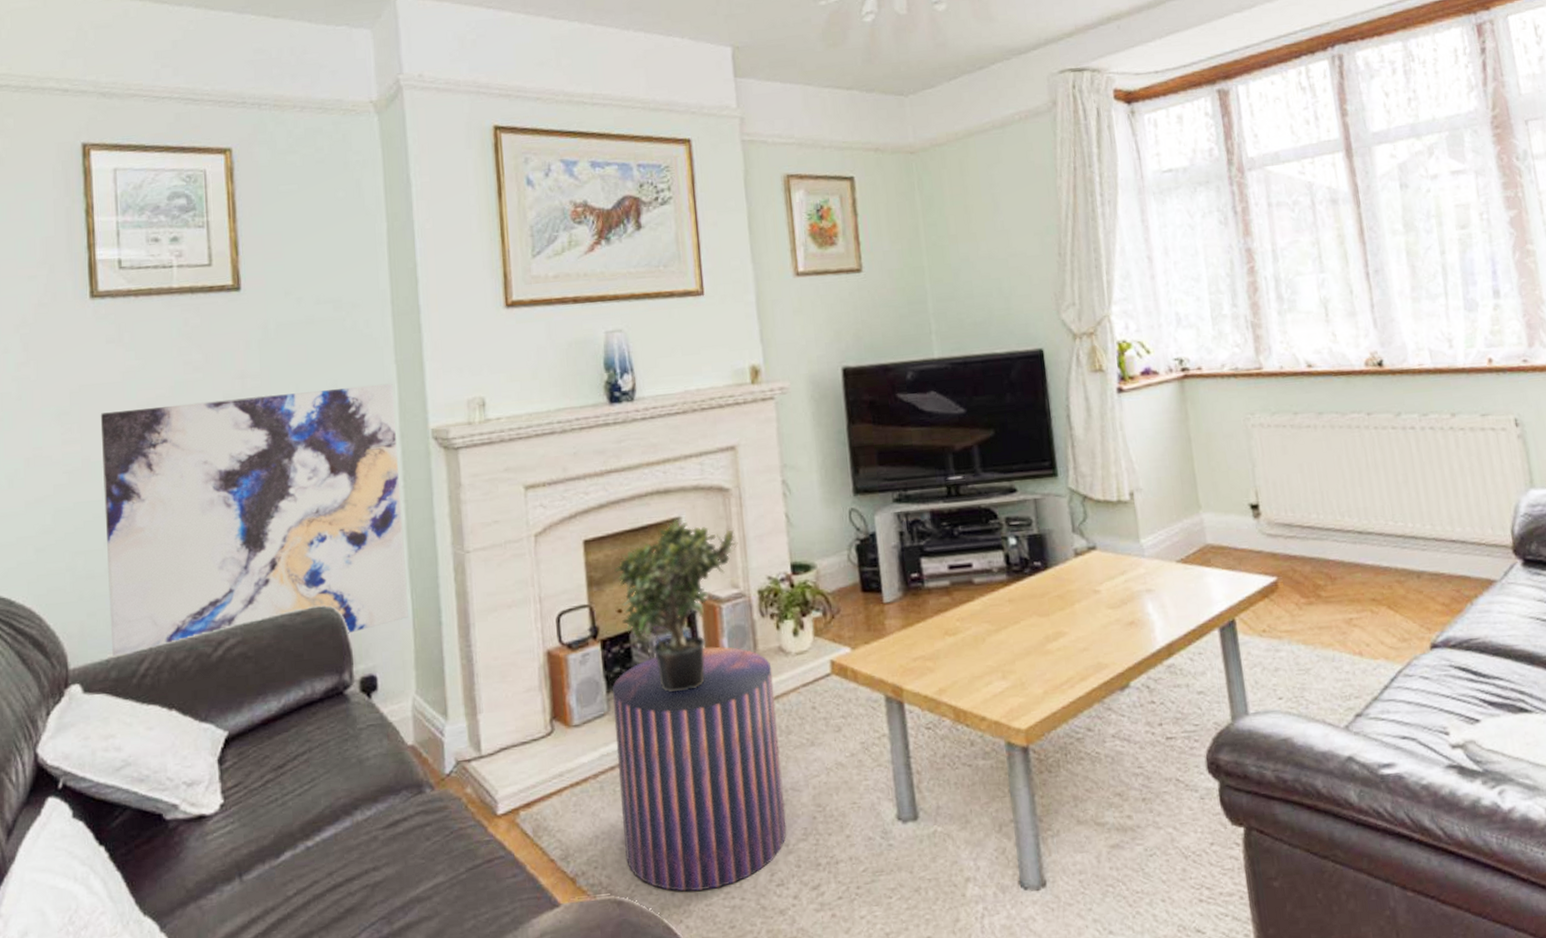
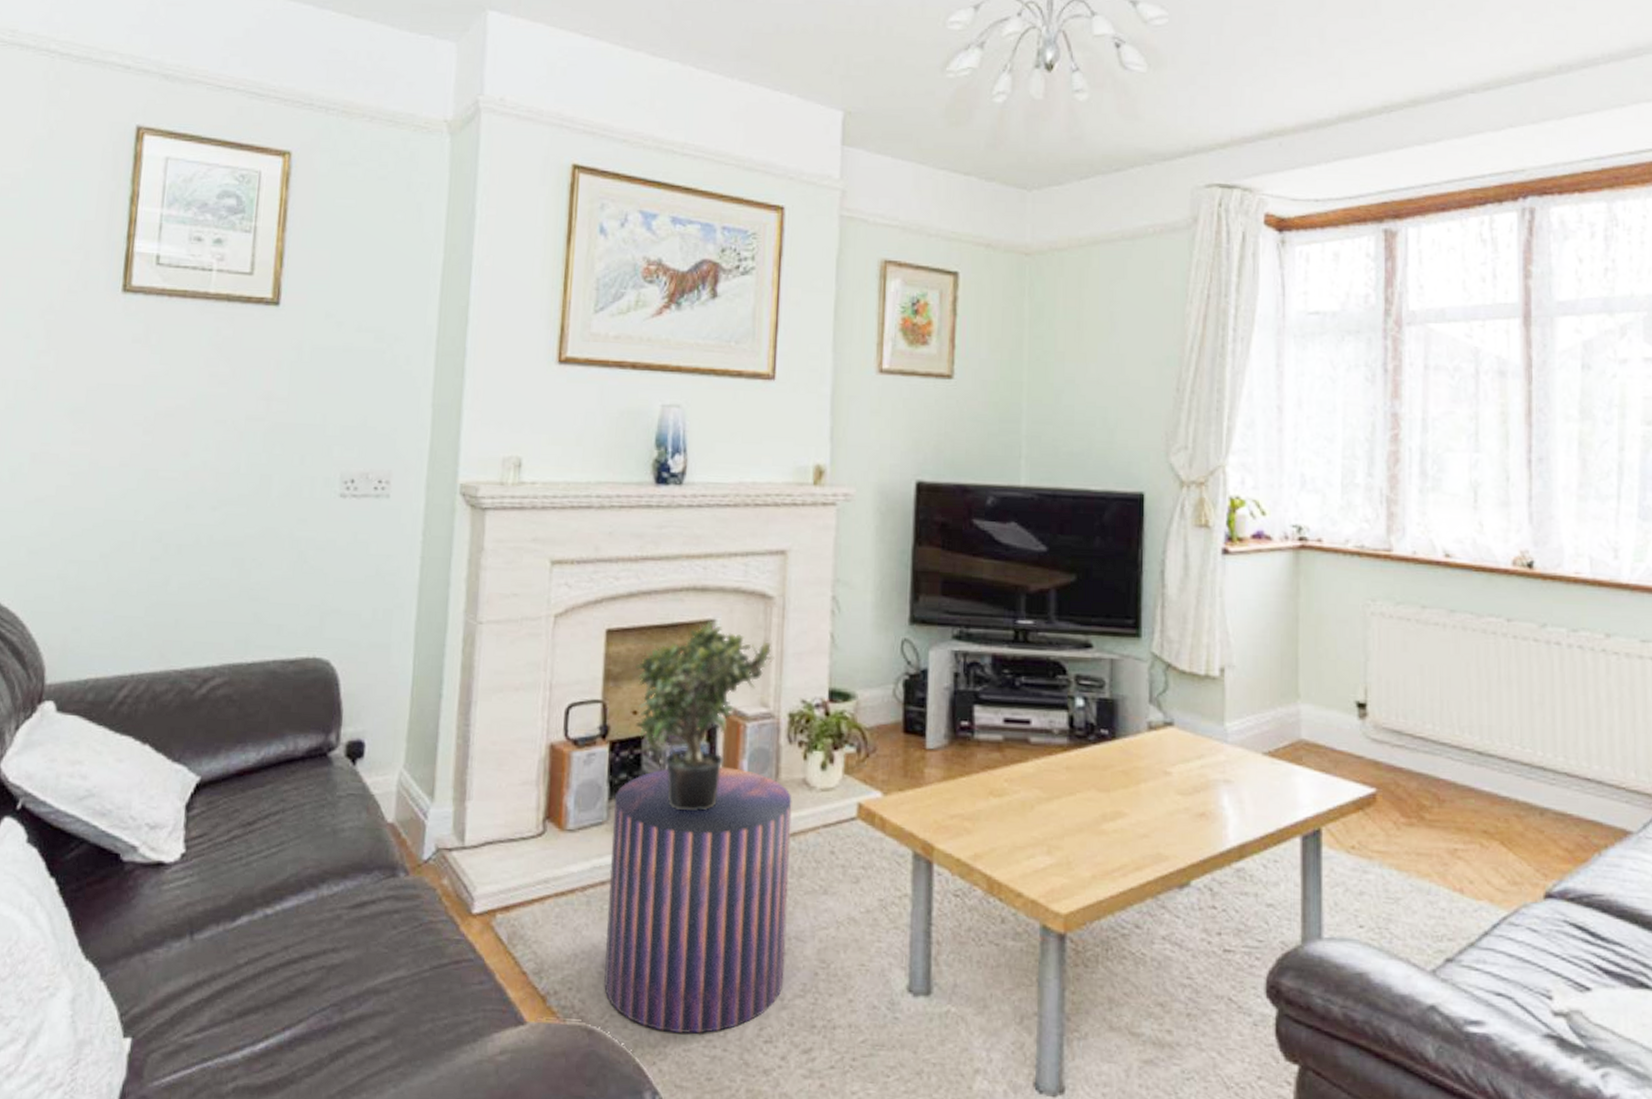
wall art: present [100,383,408,657] -> none [92,416,426,692]

